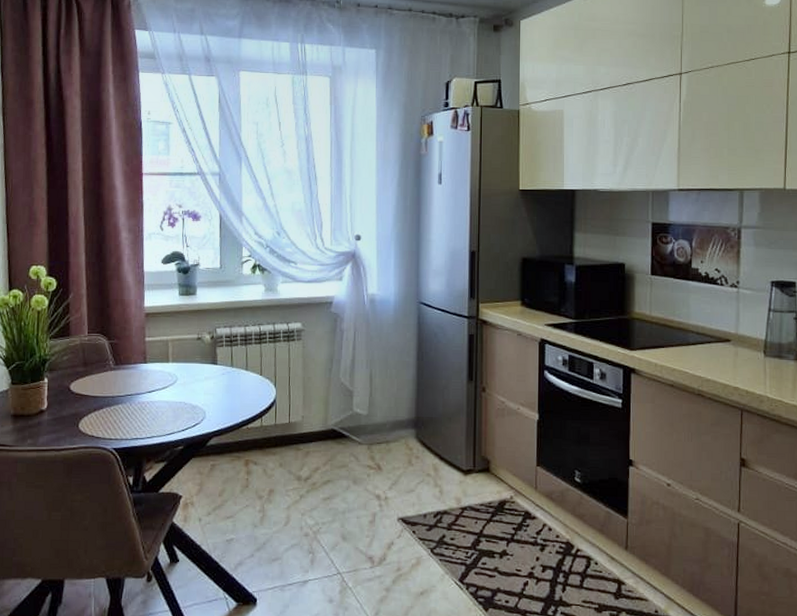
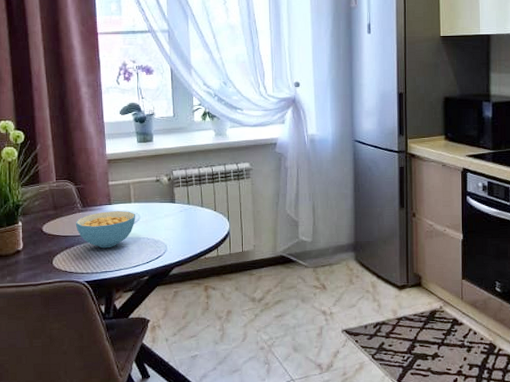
cereal bowl: none [106,370,173,412] -> present [75,210,136,249]

